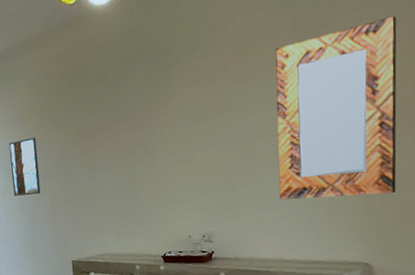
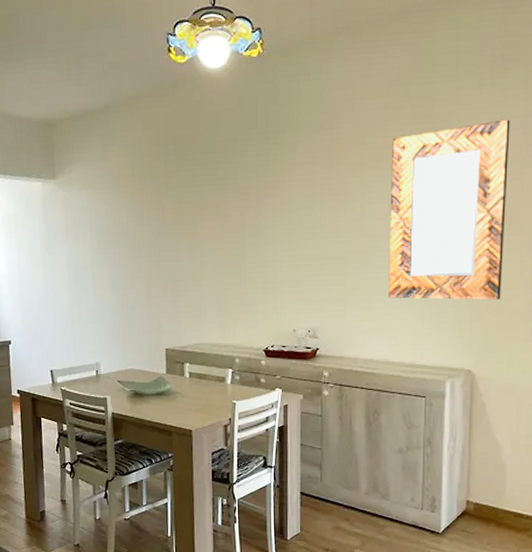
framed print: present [9,137,41,196] -> none [102,206,135,272]

